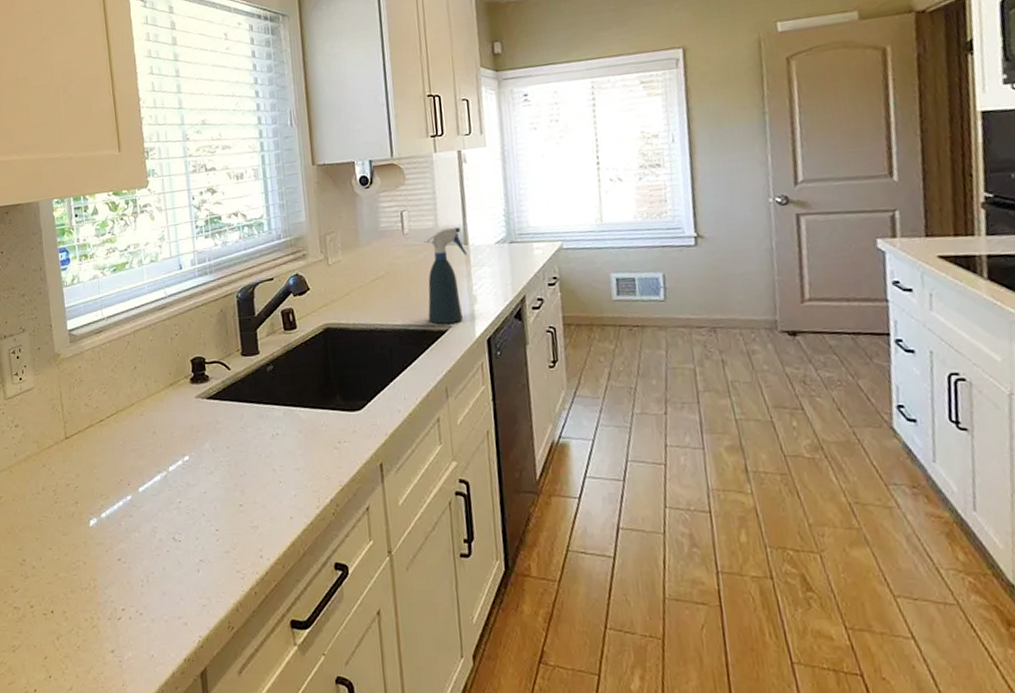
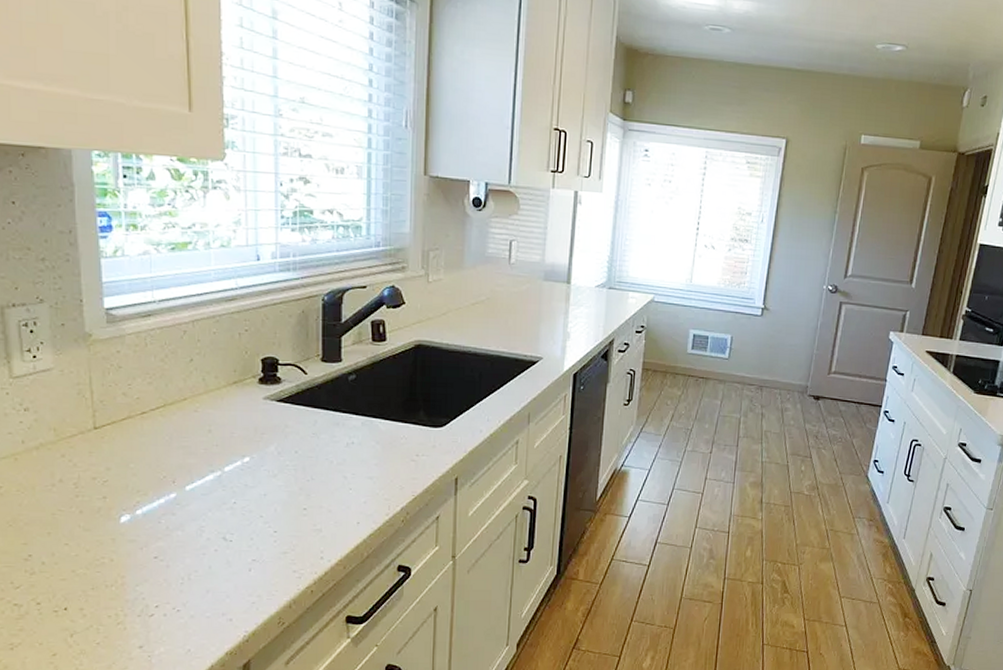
spray bottle: present [423,226,467,324] -> none [521,264,567,355]

